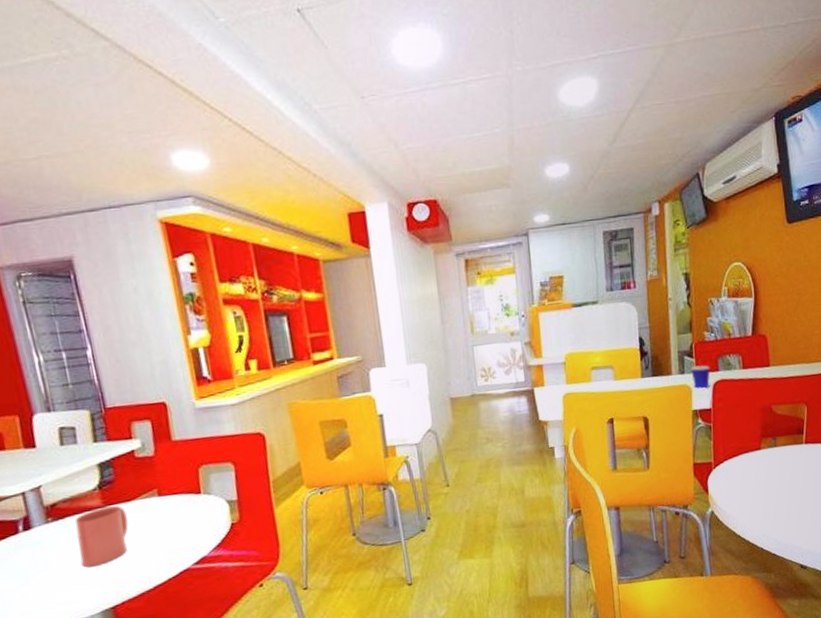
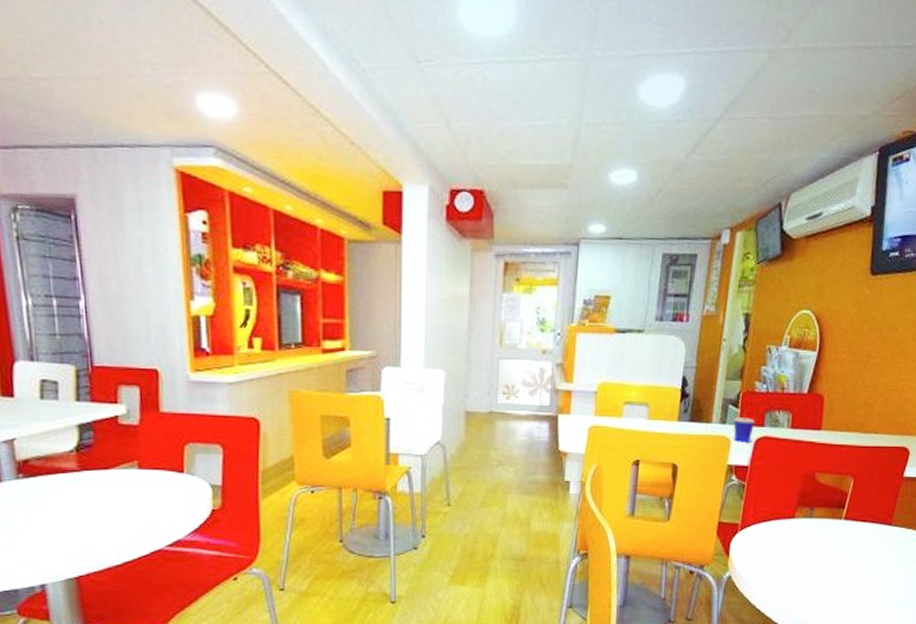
mug: present [74,505,129,567] -> none [46,471,103,532]

